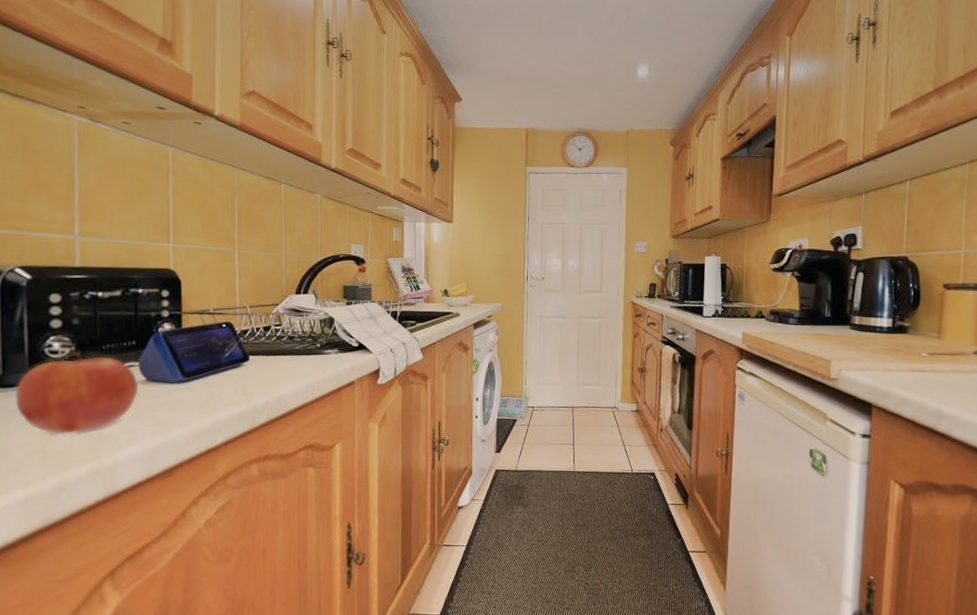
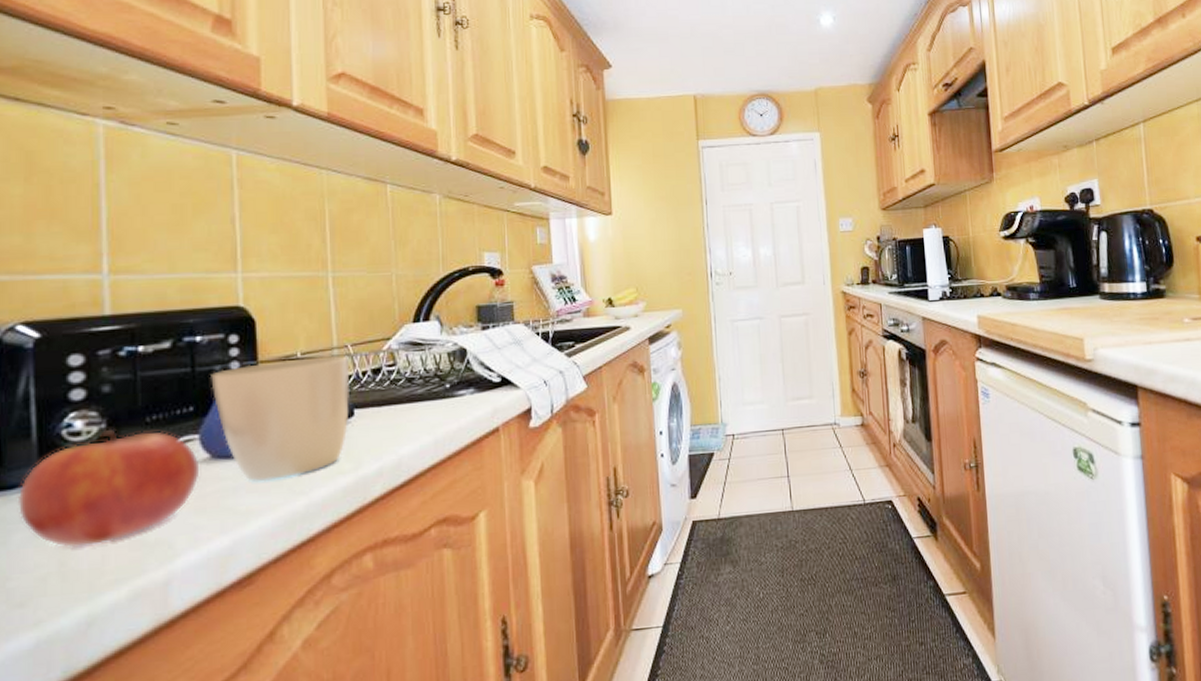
cup: none [148,312,248,403] -> present [211,355,350,483]

